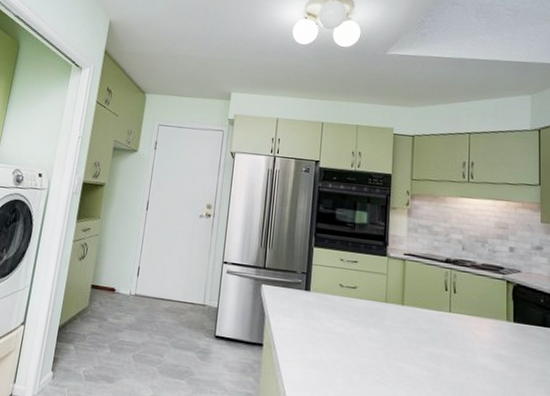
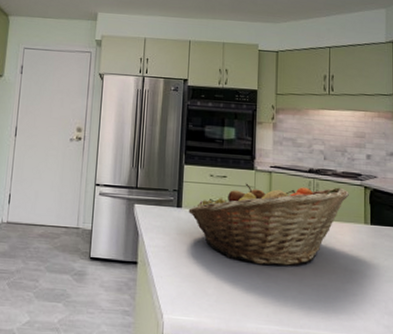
fruit basket: none [317,269,489,361] -> present [188,183,349,266]

